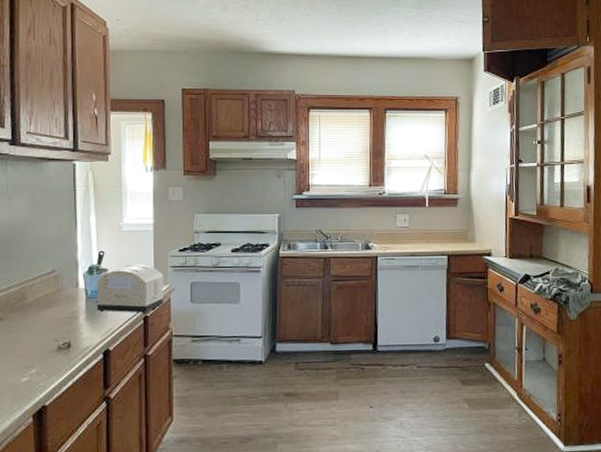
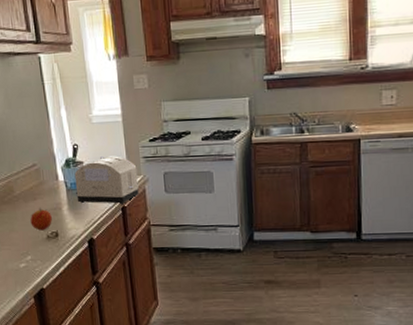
fruit: none [41,315,66,341] -> present [30,207,52,231]

